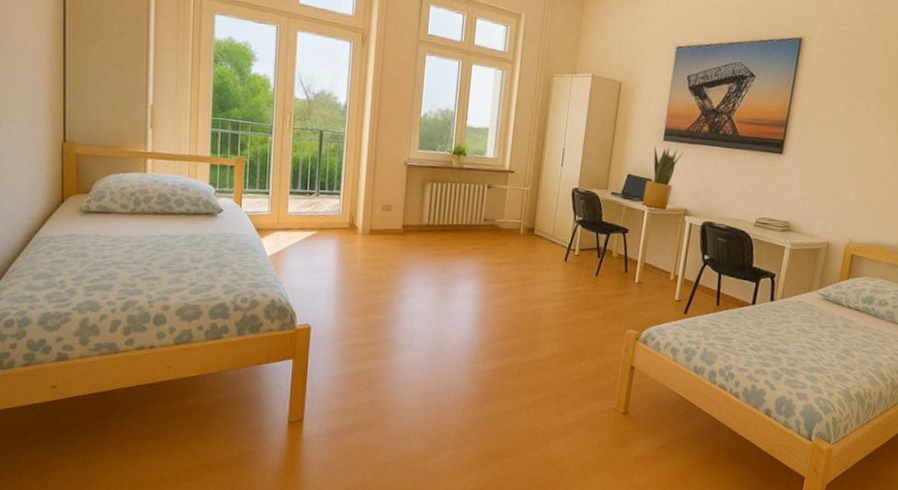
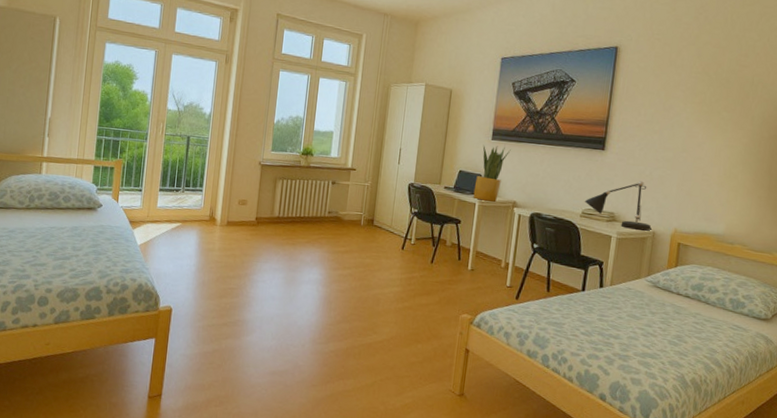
desk lamp: none [759,188,827,242] -> present [585,181,653,231]

